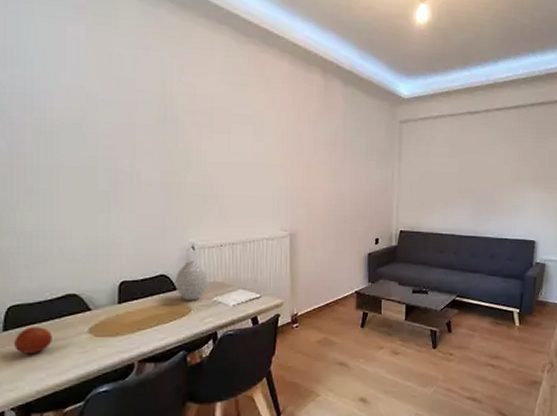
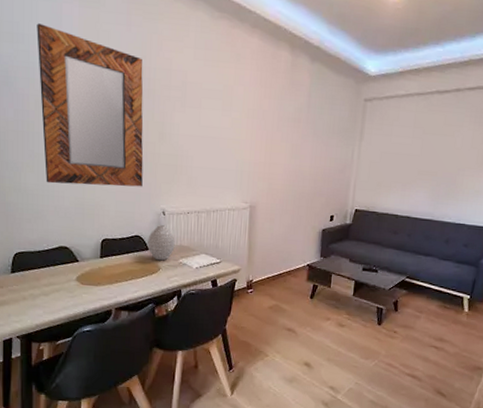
fruit: present [14,327,52,354] -> none [19,271,48,294]
home mirror: none [35,46,167,222] -> present [37,23,144,187]

